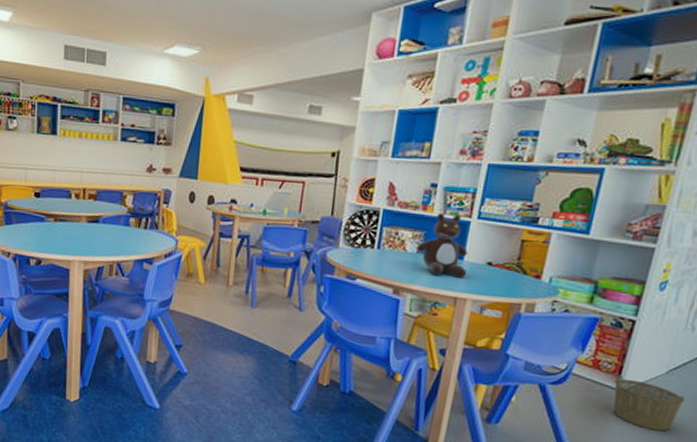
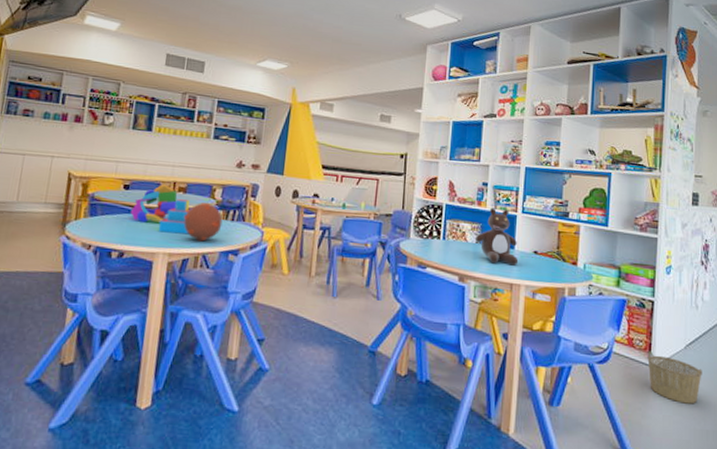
toy block set: none [44,191,88,232] -> present [131,184,178,224]
toy blocks: none [71,206,103,243] -> present [158,199,191,235]
toy ball: none [96,210,135,250] -> present [183,203,223,242]

